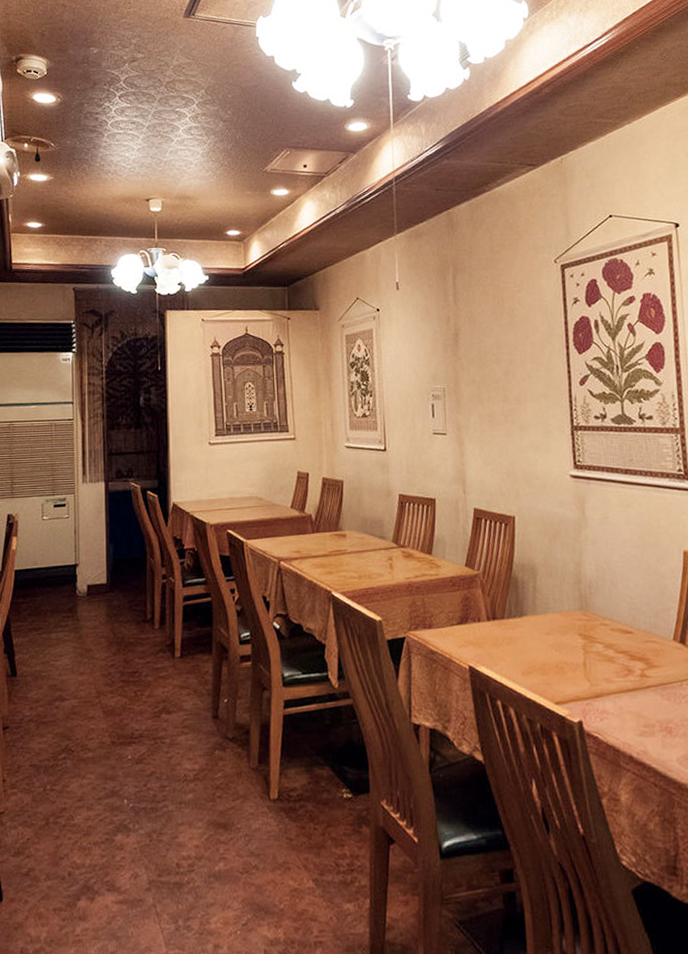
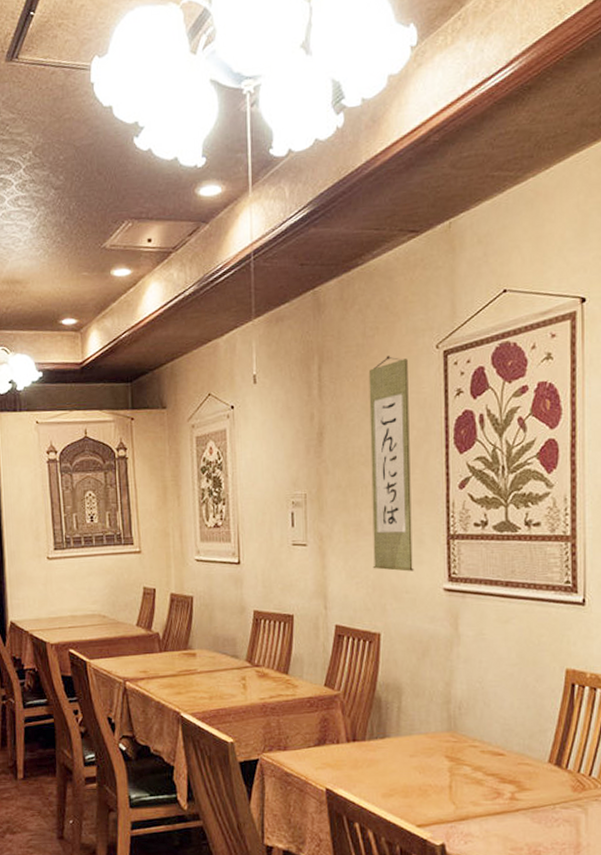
wall scroll: none [497,268,543,459] -> present [368,356,414,572]

